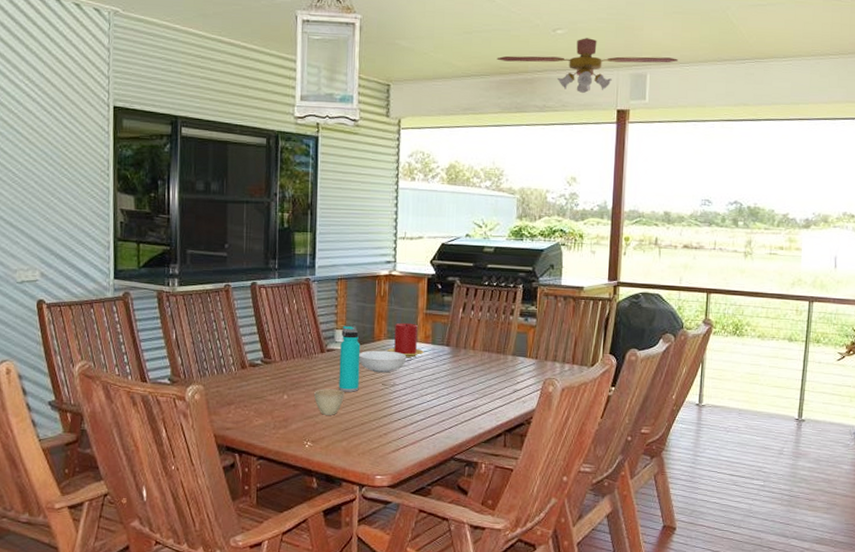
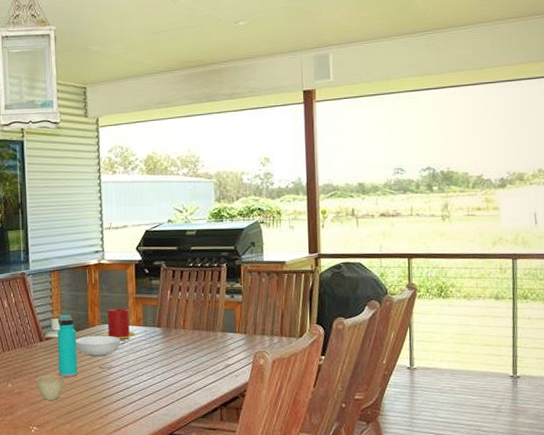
ceiling fan: present [496,38,679,94] -> none [184,26,359,79]

